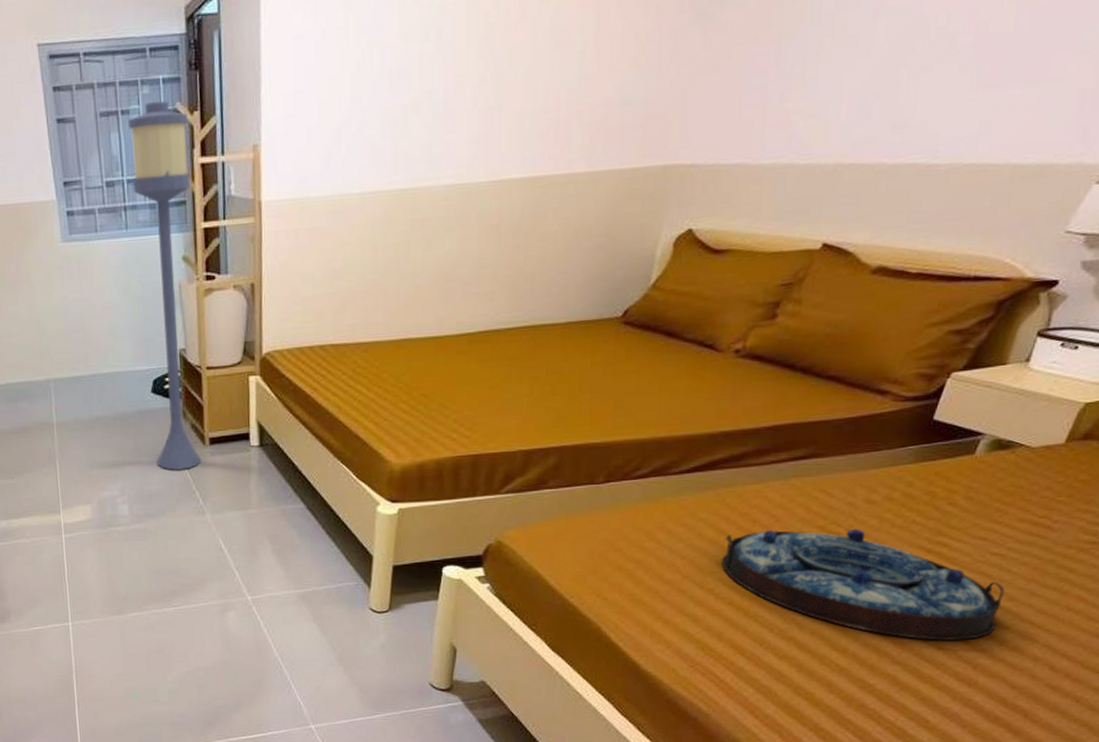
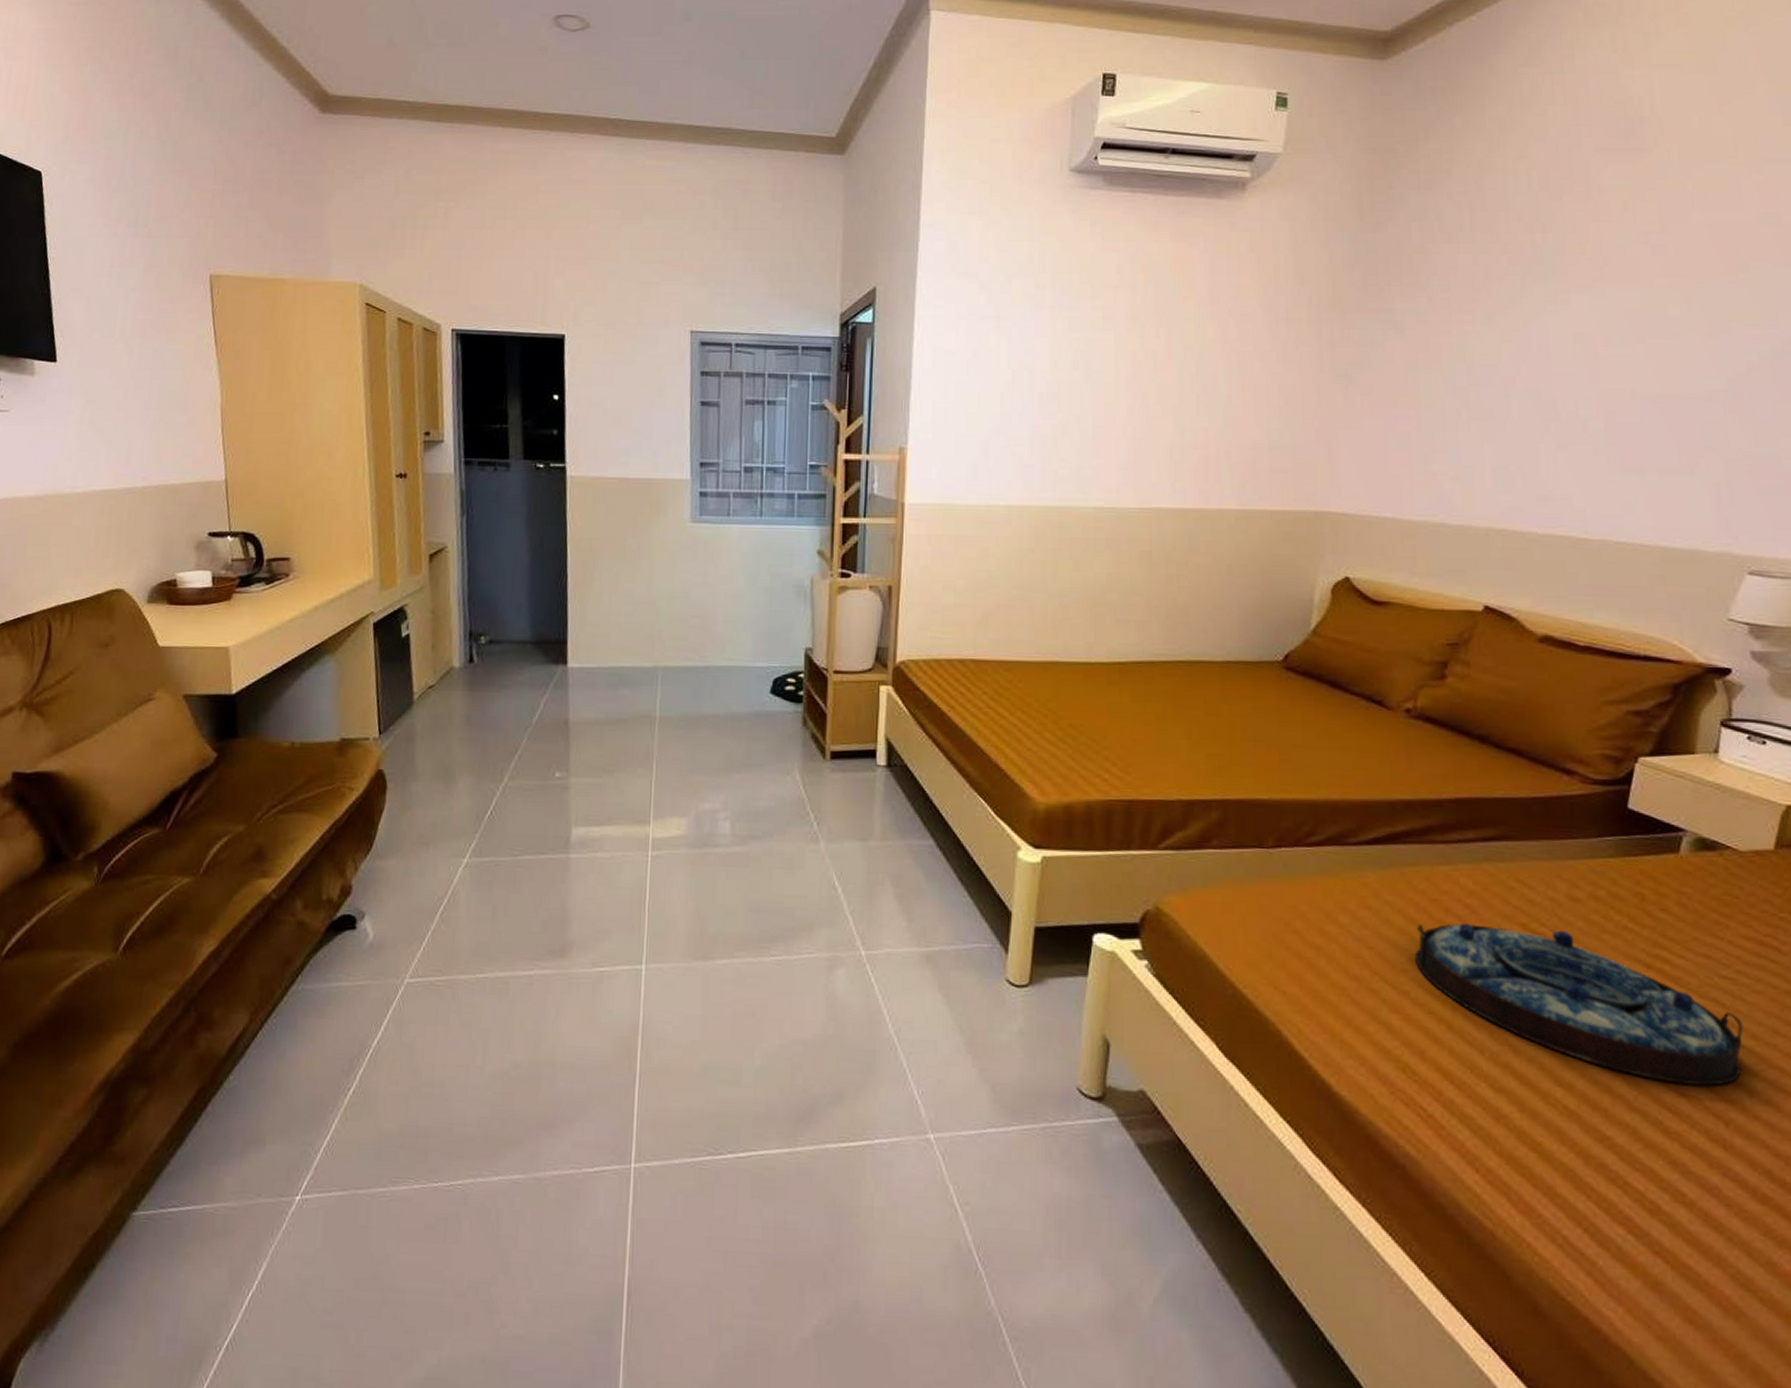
floor lamp: present [127,101,201,470] -> none [768,396,834,786]

